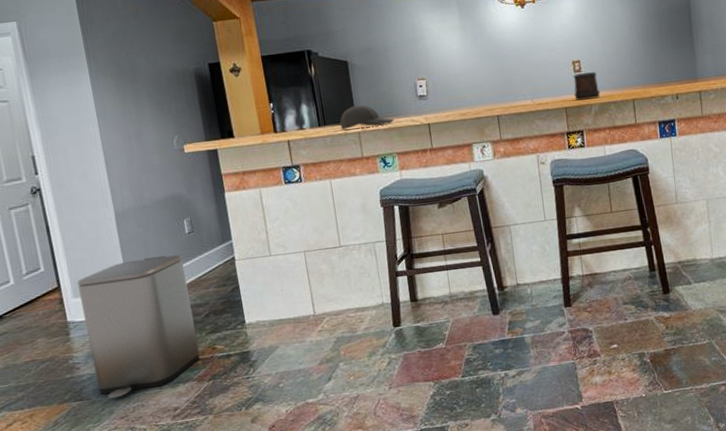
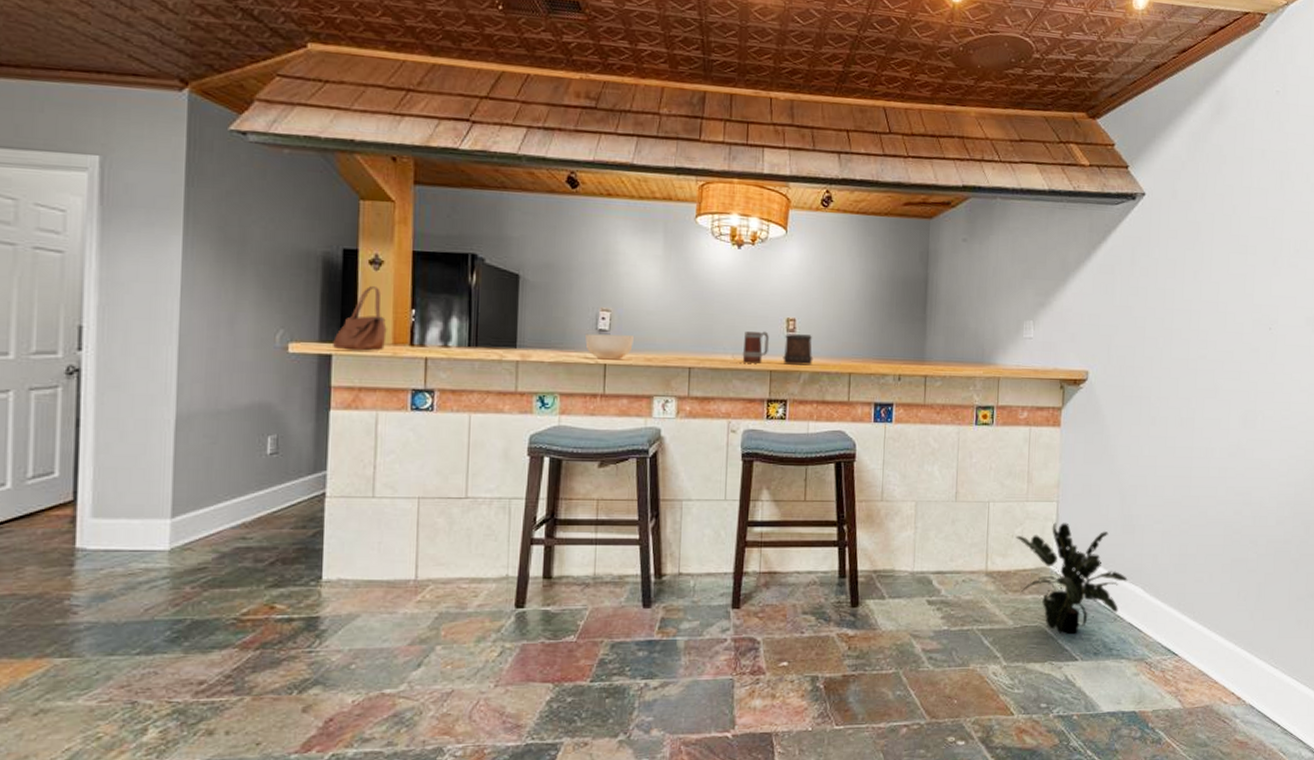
pedal bin: present [76,255,200,399] -> none [97,478,255,659]
handbag: none [216,90,255,145] -> present [333,286,387,352]
baseball cap: present [339,105,395,130] -> none [495,329,564,358]
bowl: none [409,96,449,121] -> present [585,333,635,360]
beer mug: none [538,75,561,105] -> present [742,331,769,364]

